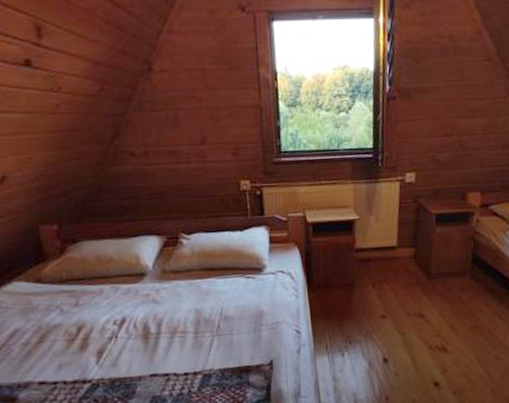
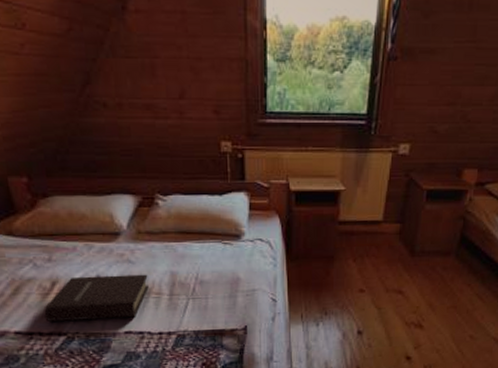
book: none [69,313,174,369] -> present [44,274,149,321]

